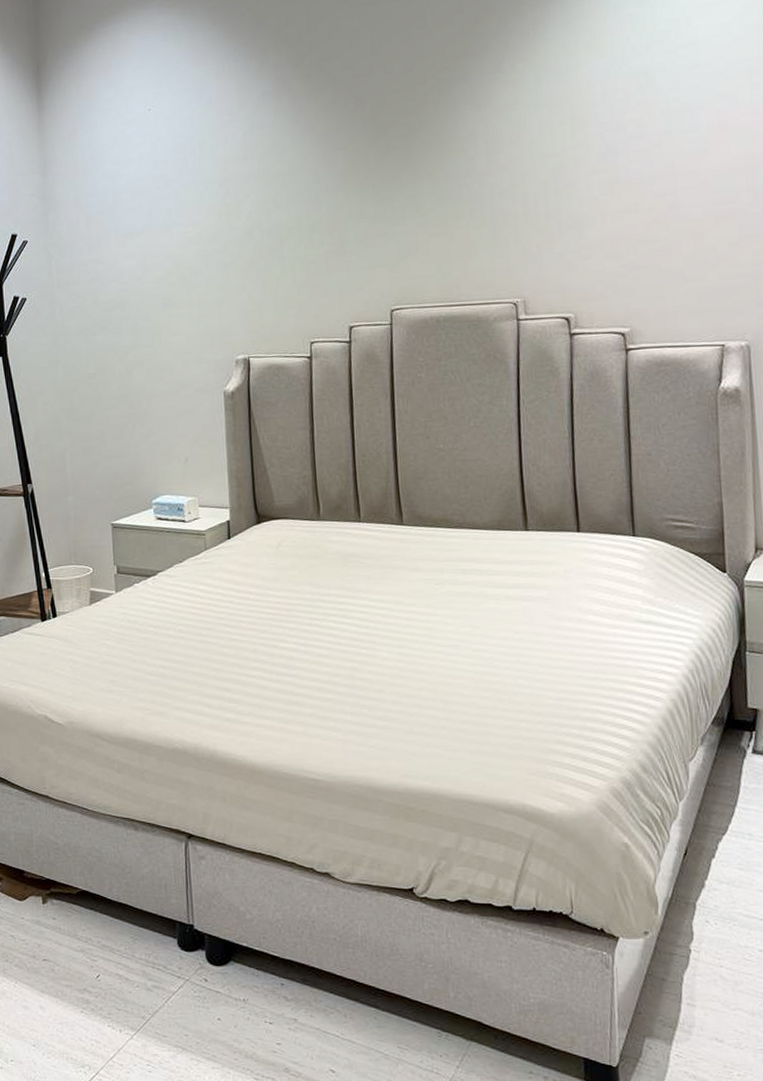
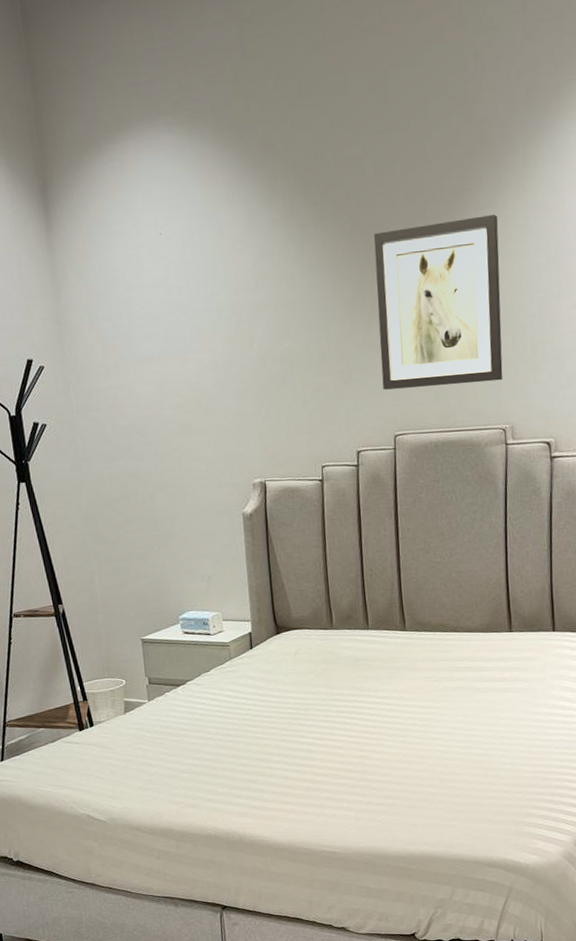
wall art: none [369,79,513,262] -> present [373,215,503,390]

